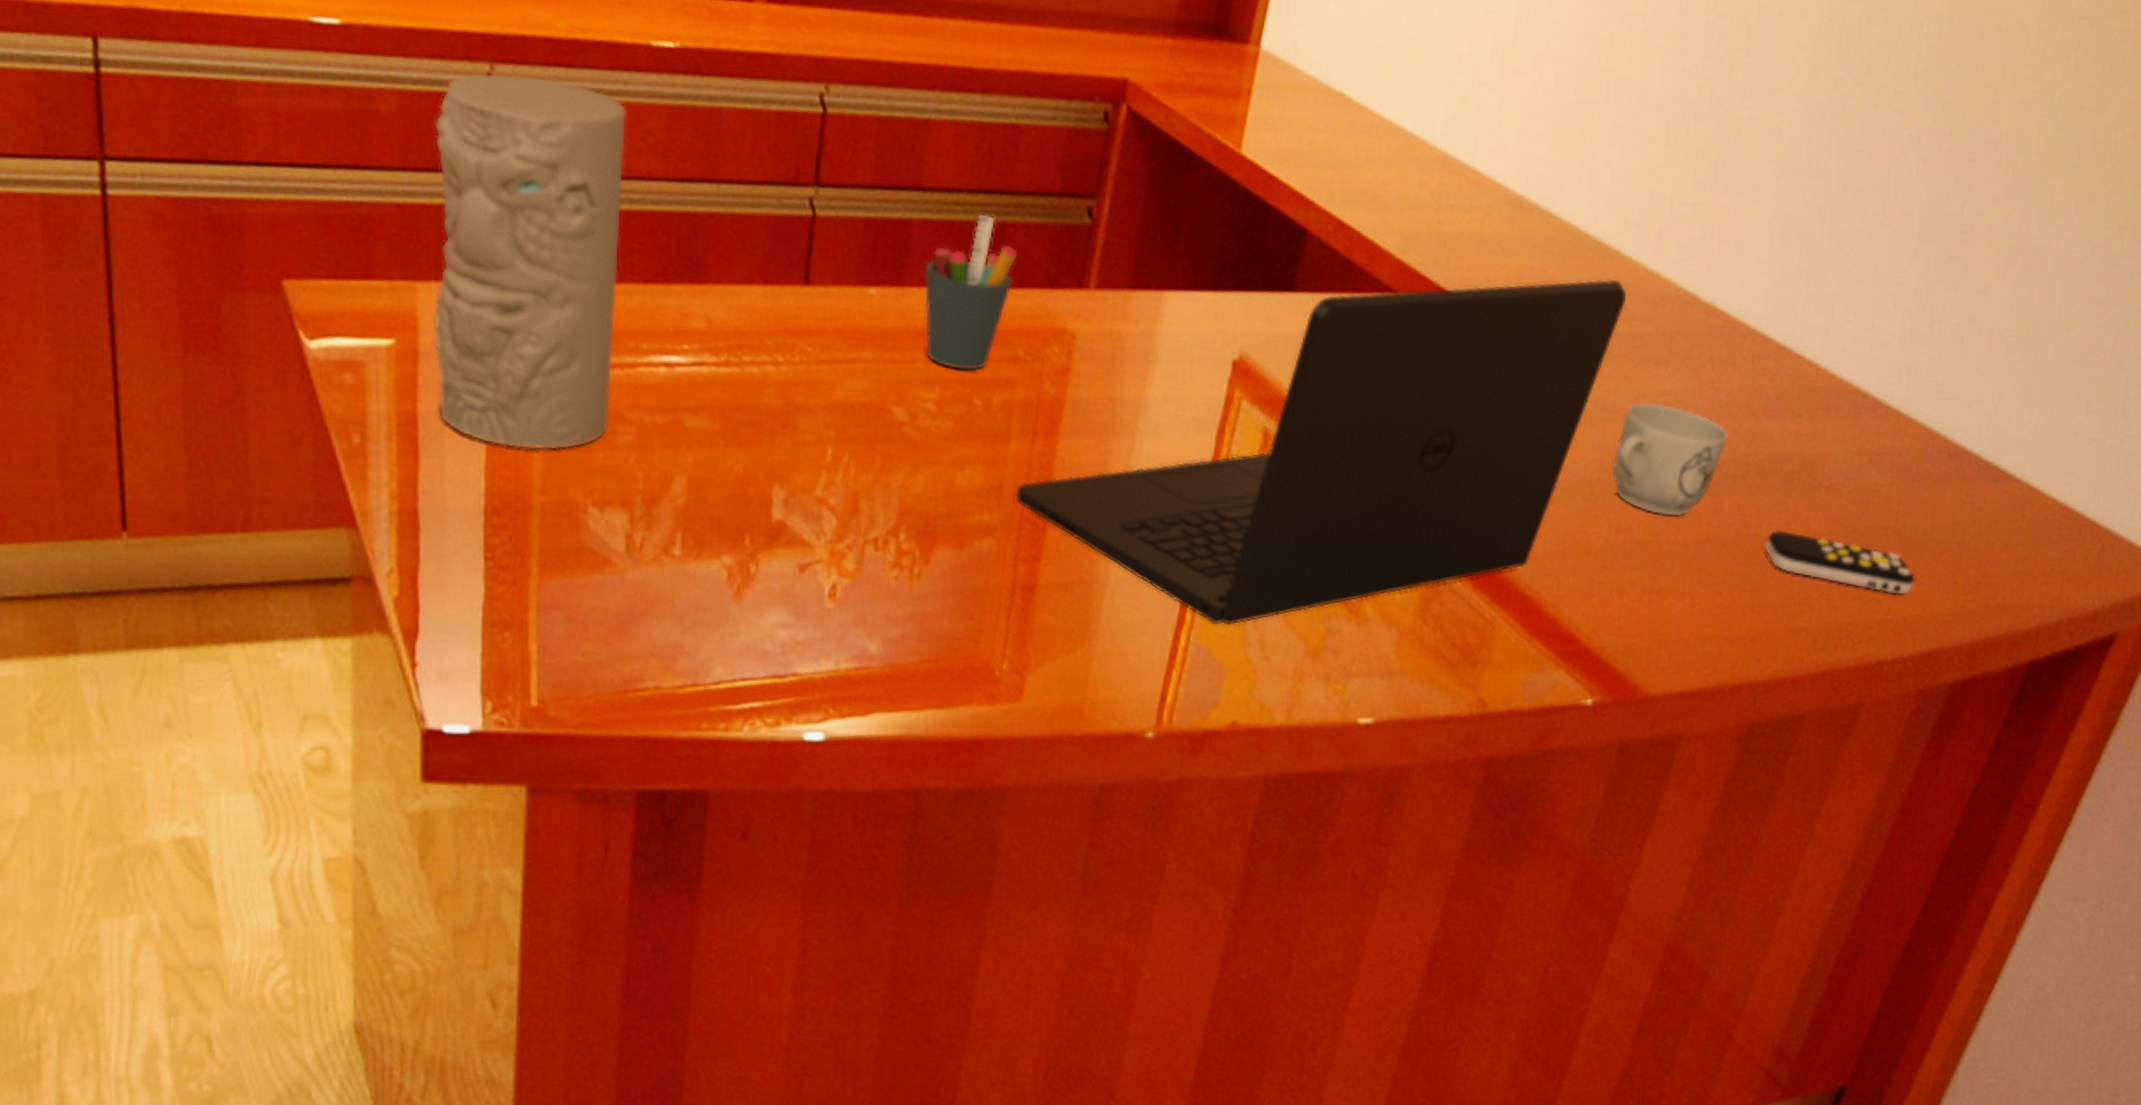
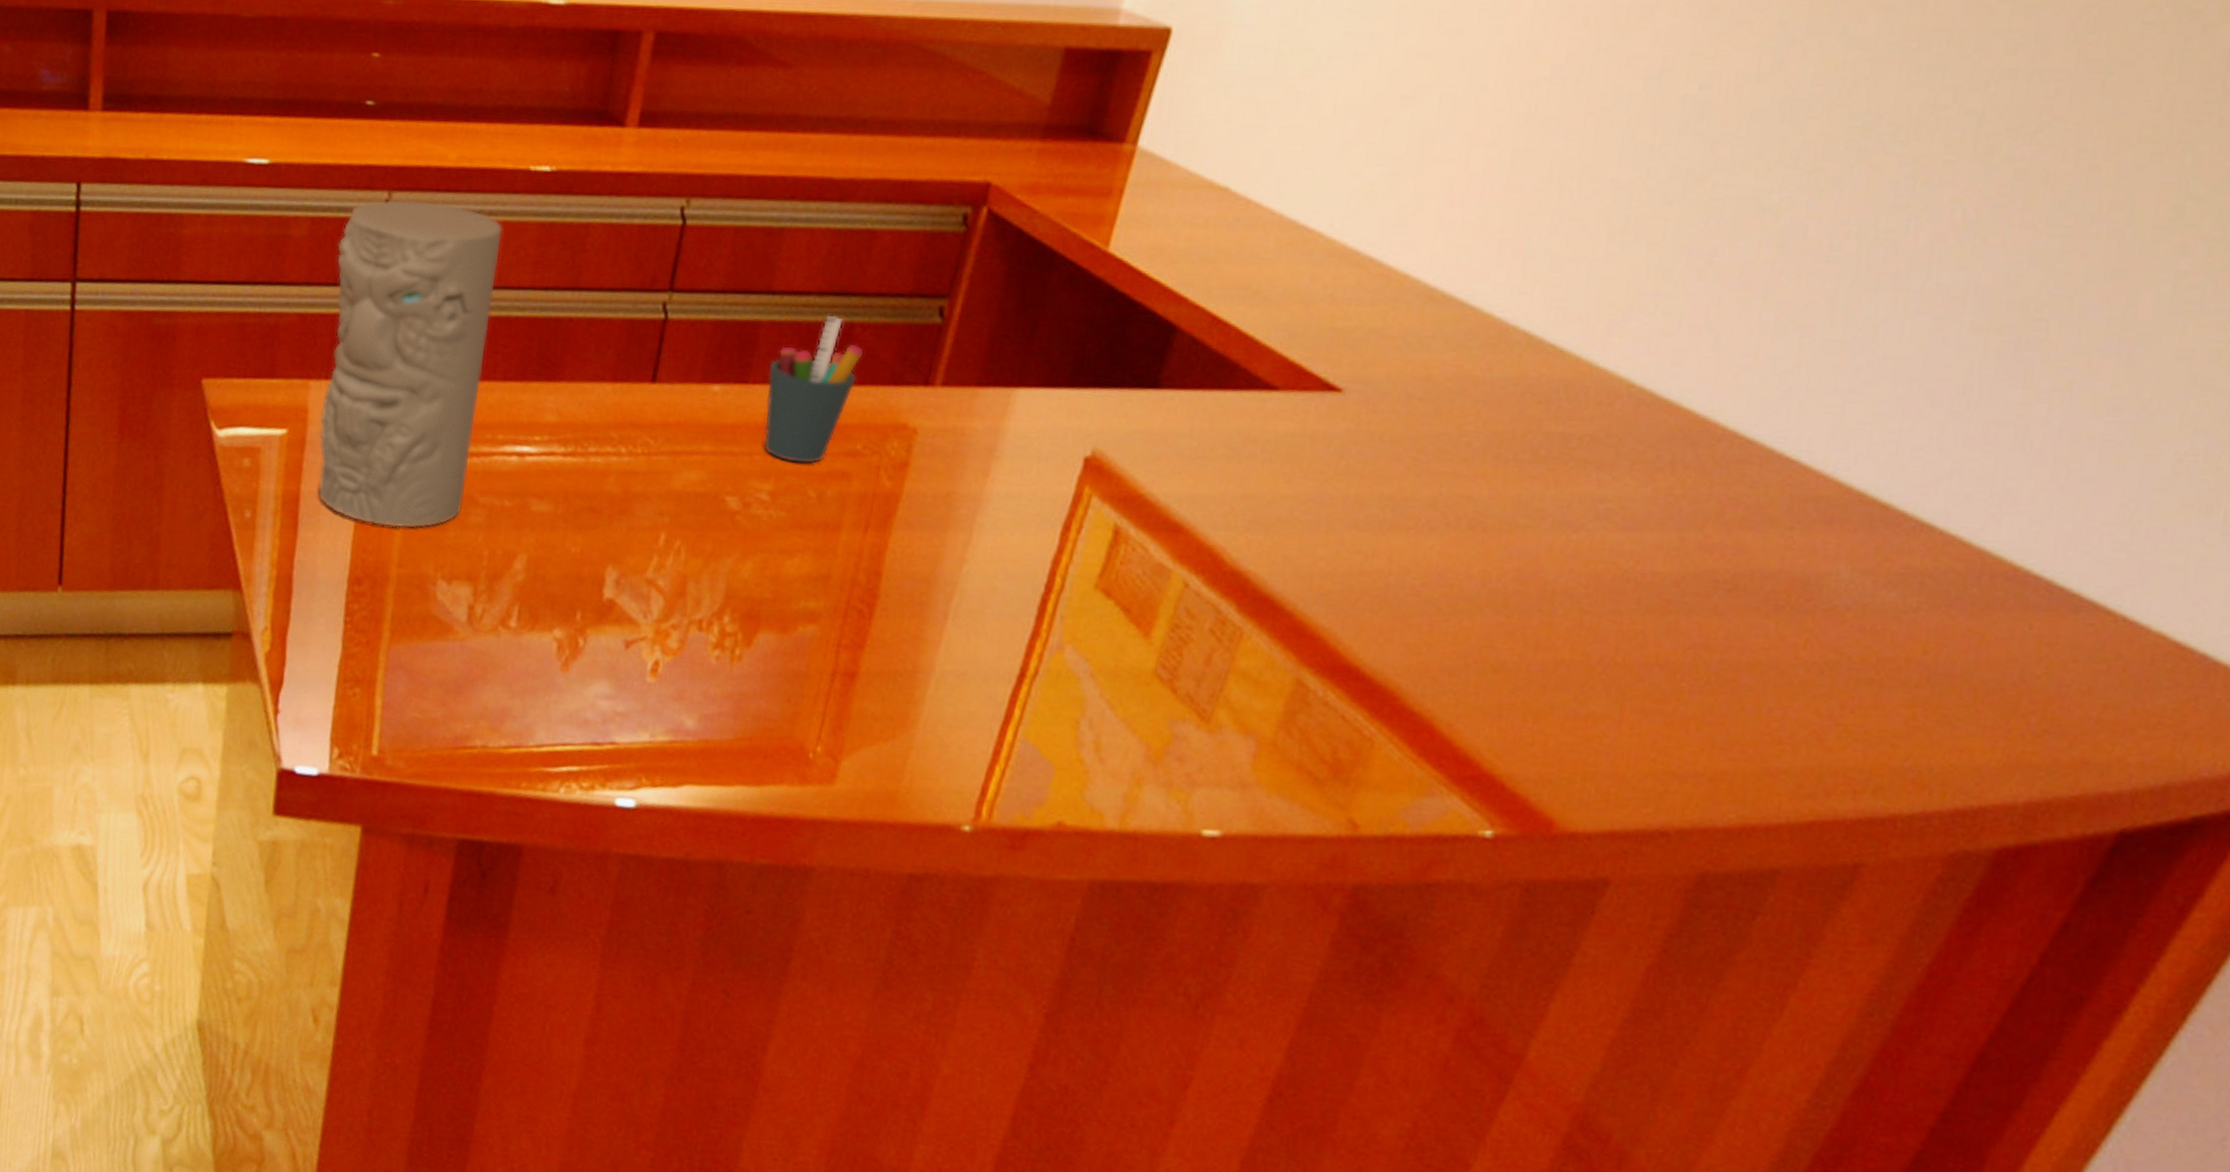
laptop: present [1015,279,1628,626] -> none [843,375,1564,724]
mug: present [1612,402,1729,517] -> none [1533,508,1691,636]
remote control: present [1764,529,1916,595] -> none [1732,656,1950,741]

